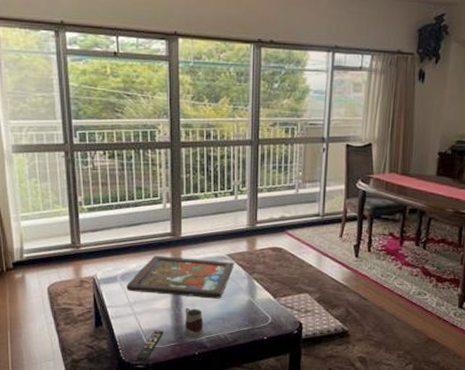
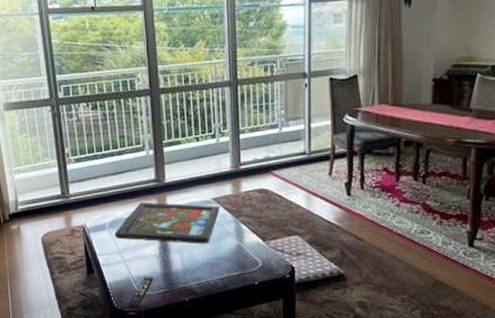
mug: present [184,308,205,338] -> none [173,254,194,285]

